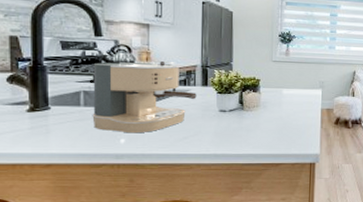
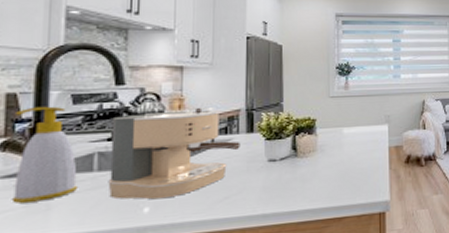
soap bottle: none [18,49,70,126] -> present [11,106,79,204]

